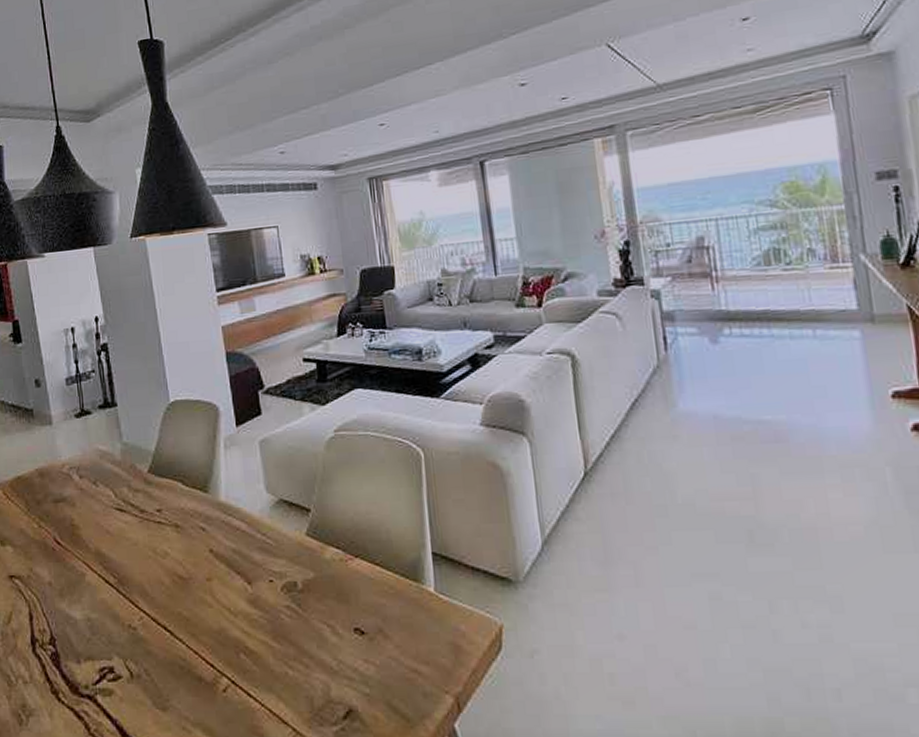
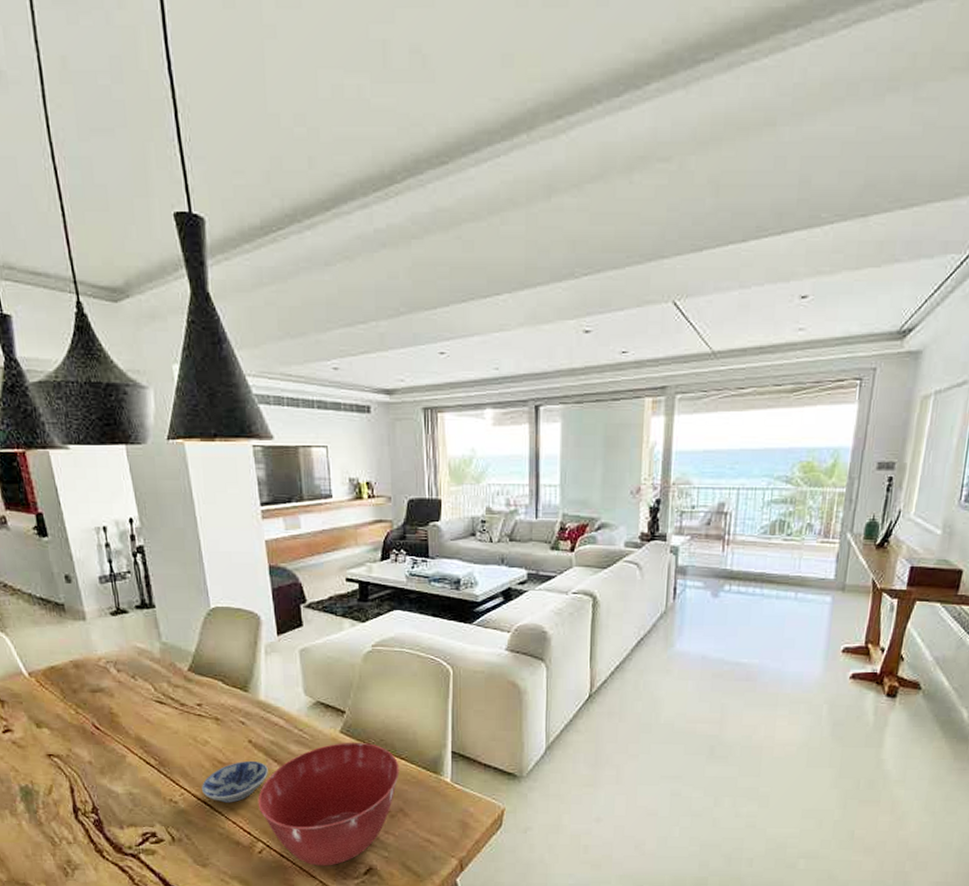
bowl: none [160,574,231,628] -> present [201,760,268,803]
mixing bowl: none [220,545,375,708] -> present [257,742,400,866]

